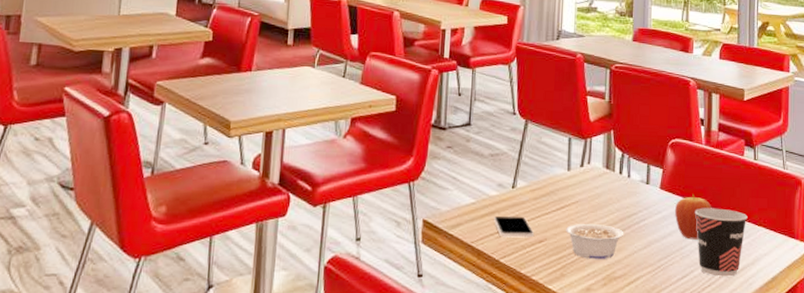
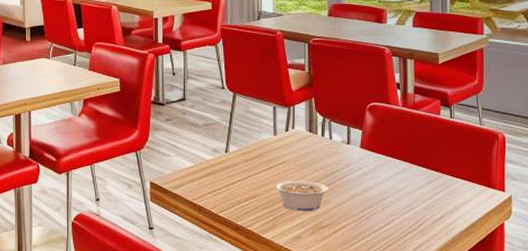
smartphone: present [494,215,534,238] -> none [211,176,247,195]
fruit: present [674,194,712,240] -> none [375,151,411,192]
cup: present [695,208,748,277] -> none [395,163,446,224]

